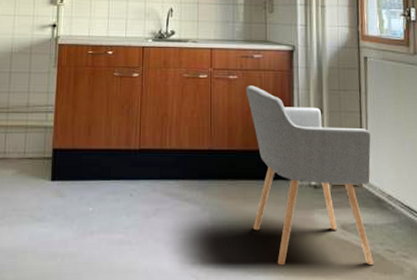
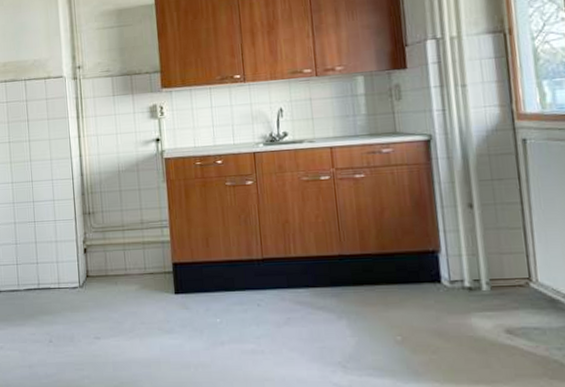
chair: present [246,85,374,266] -> none [376,183,551,373]

